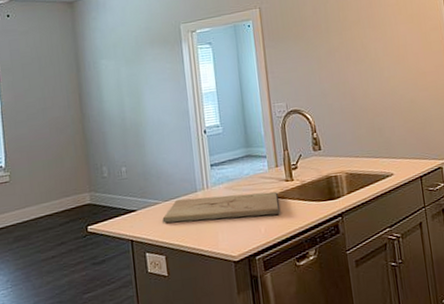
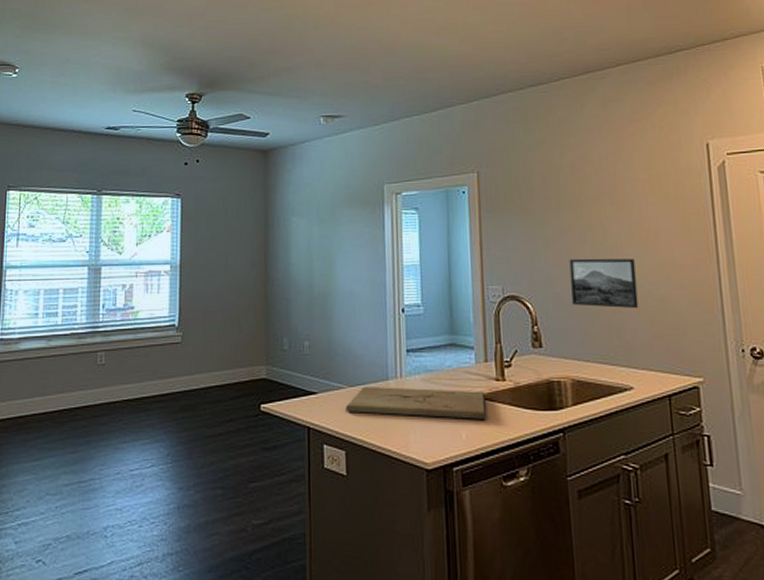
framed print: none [338,70,395,113] -> present [569,258,639,309]

